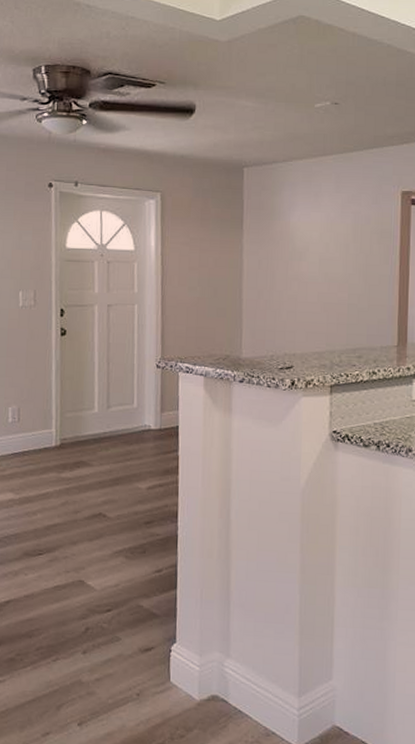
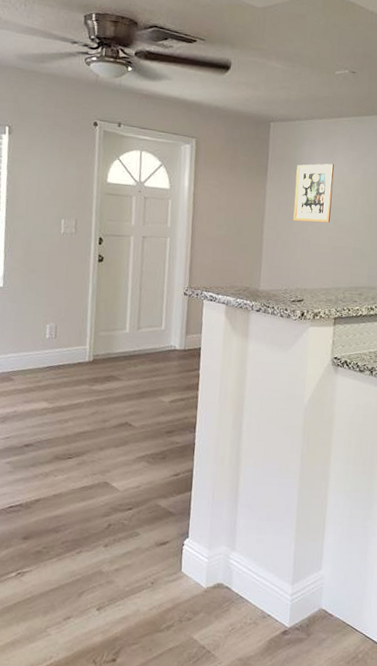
wall art: none [275,209,321,278] -> present [293,163,335,223]

